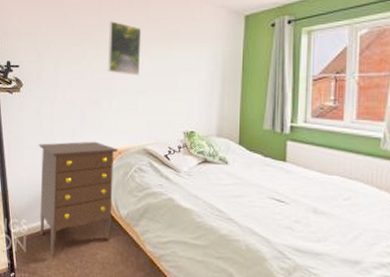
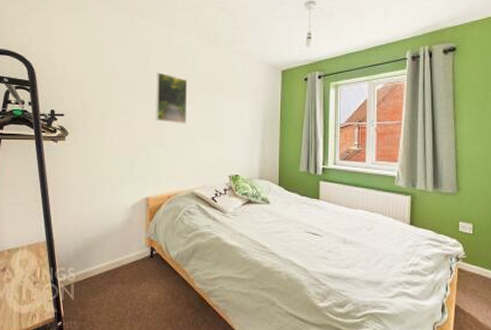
dresser: present [39,141,119,257] -> none [86,187,167,302]

